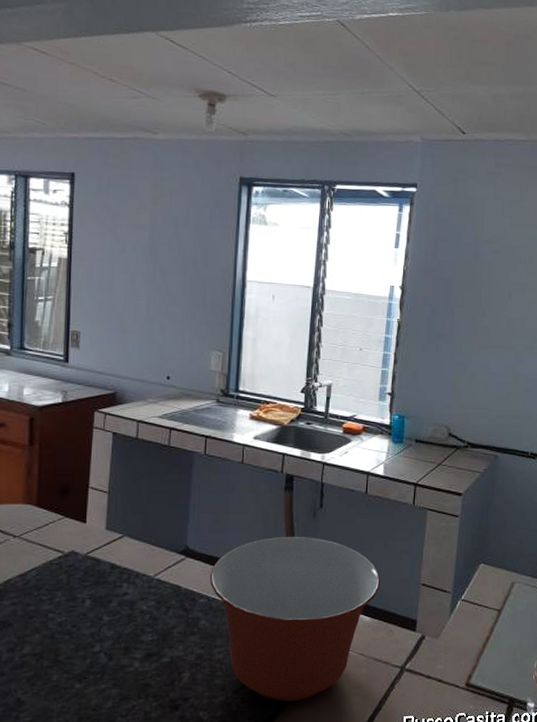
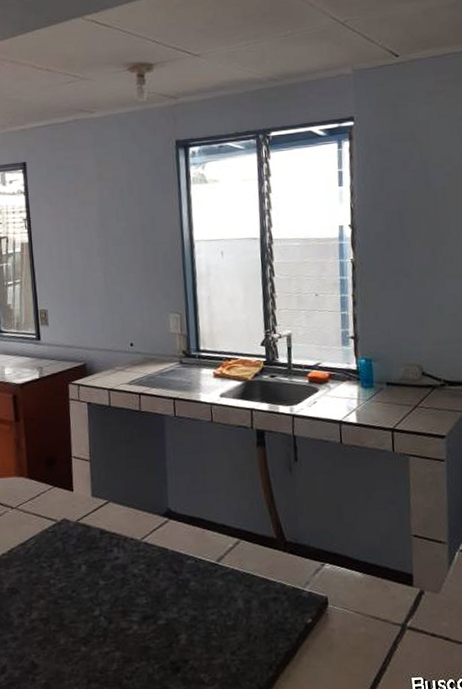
mixing bowl: present [209,537,381,702] -> none [193,492,369,663]

